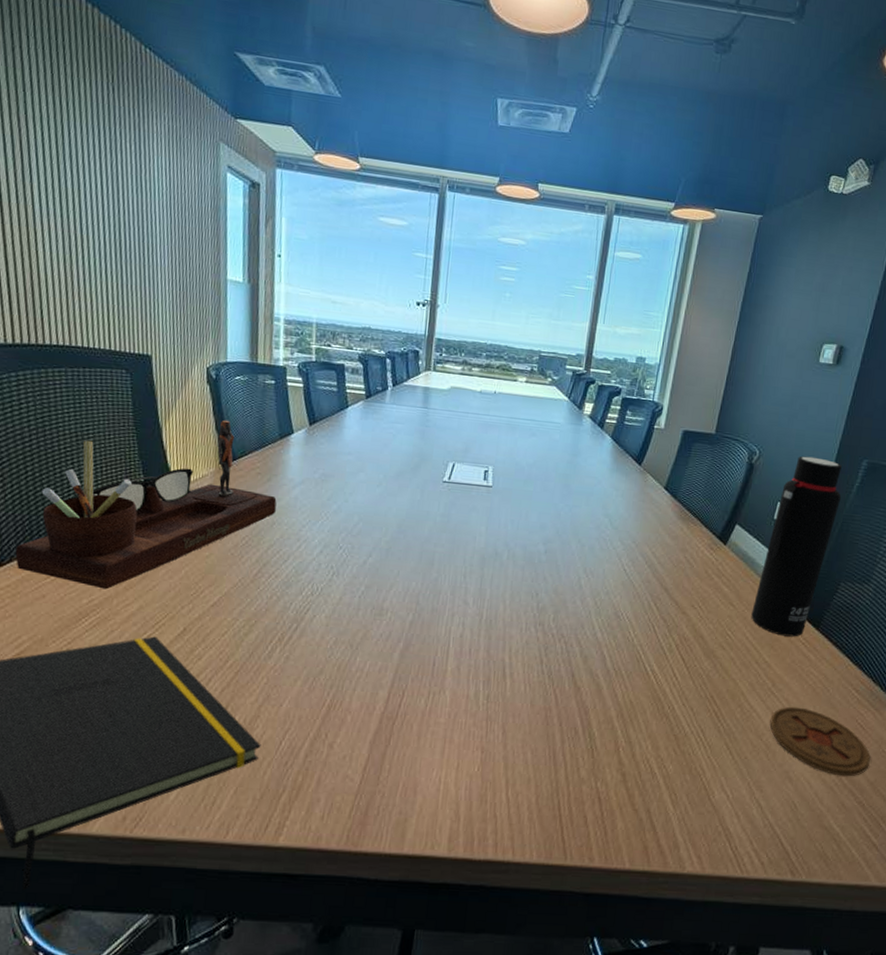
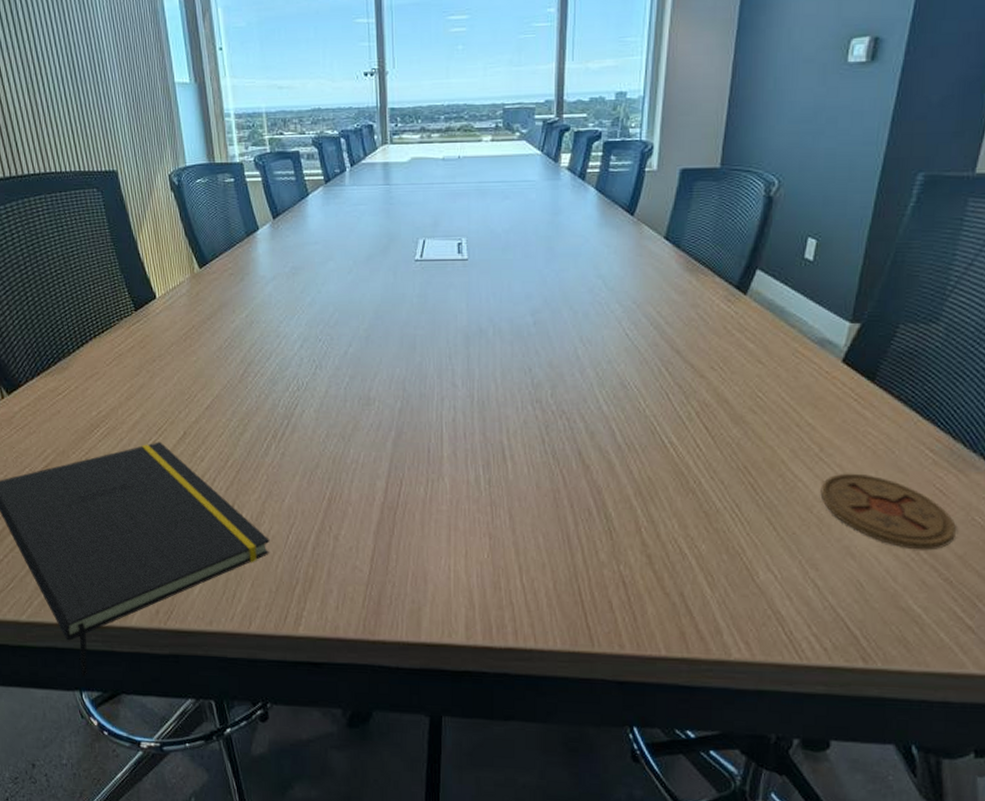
desk organizer: present [15,420,277,590] -> none [29,224,252,401]
water bottle: present [751,456,842,637] -> none [786,178,892,393]

